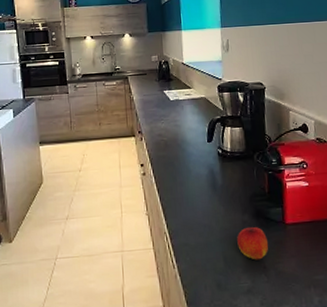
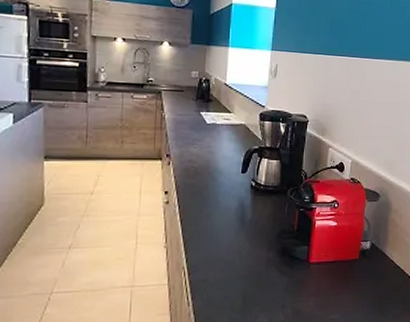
peach: present [237,226,269,260] -> none [259,264,290,299]

